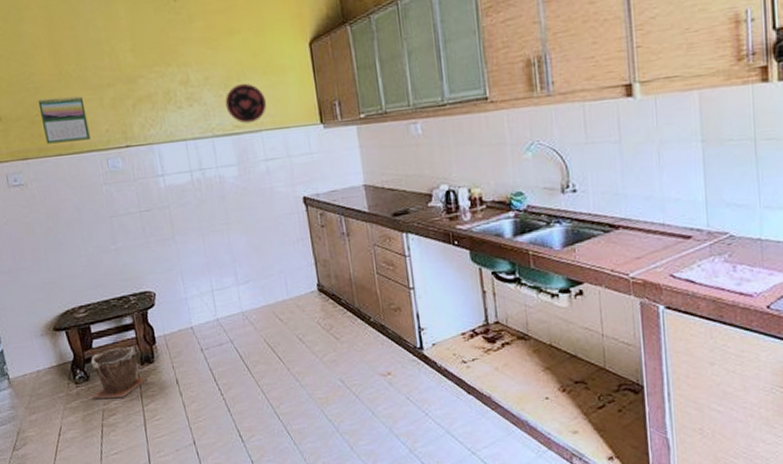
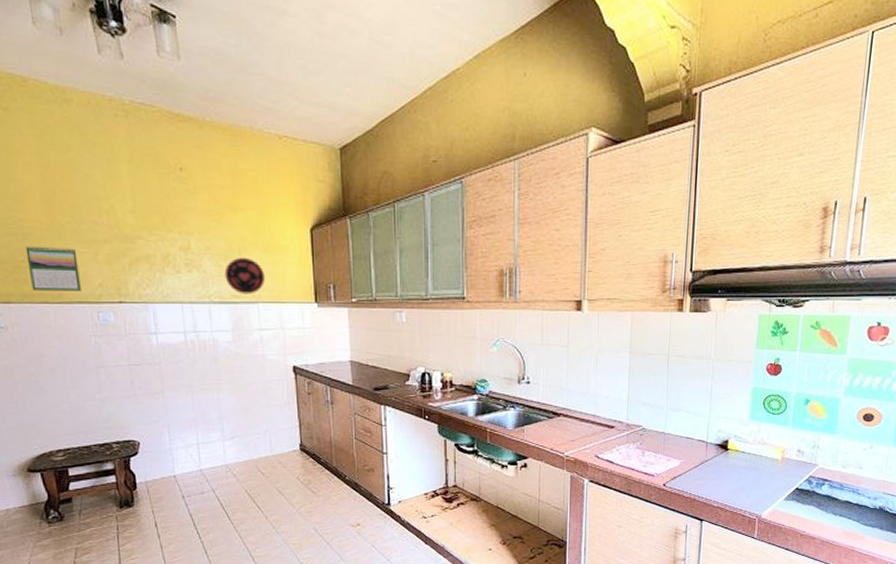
plant pot: present [90,347,147,399] -> none [64,491,125,538]

